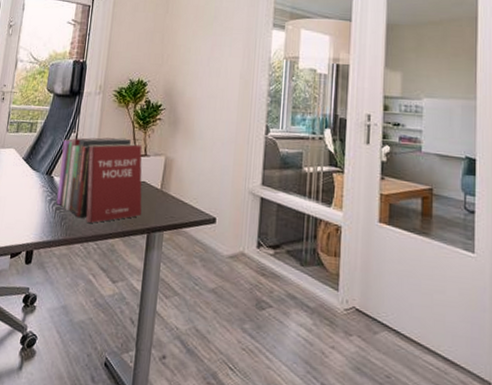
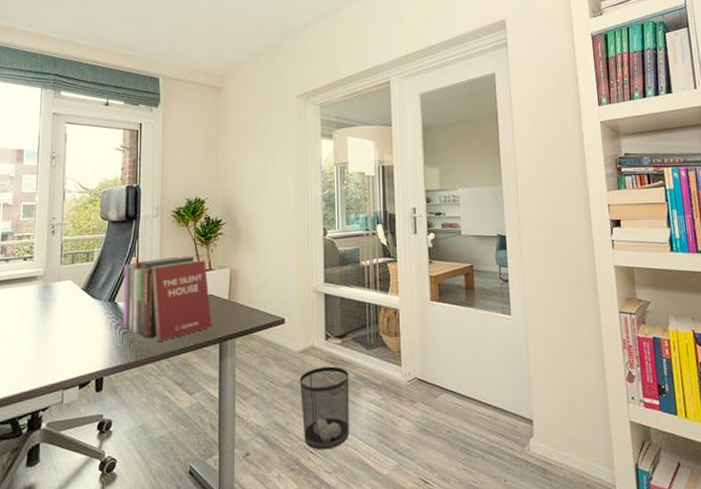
waste bin: none [224,276,279,370] -> present [299,366,350,450]

